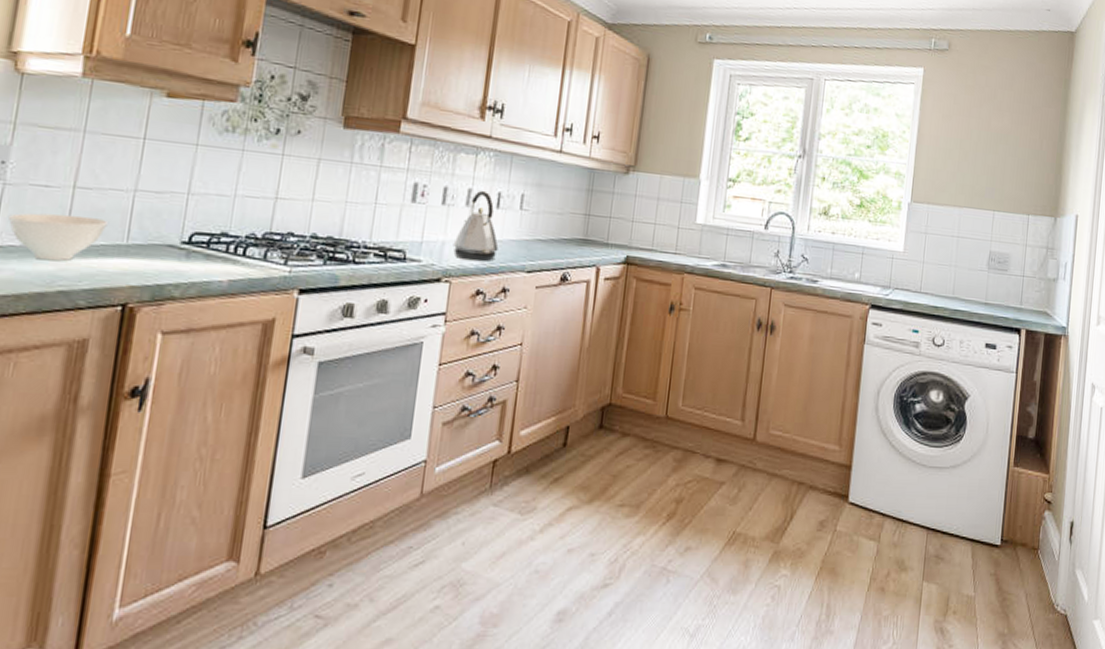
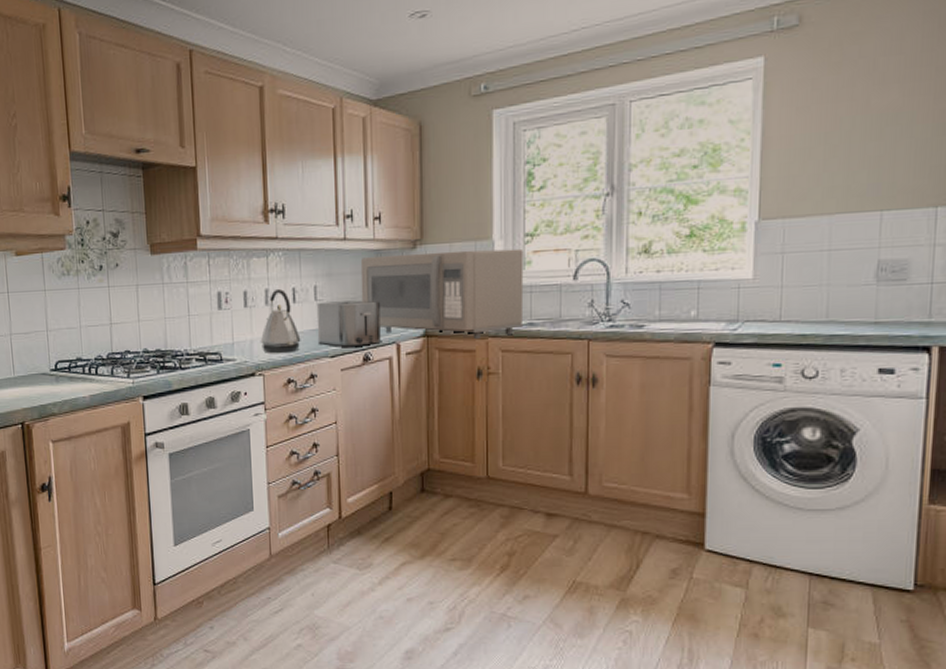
toaster: none [516,212,586,267] -> present [316,300,381,348]
microwave: none [568,174,725,274] -> present [360,248,524,340]

